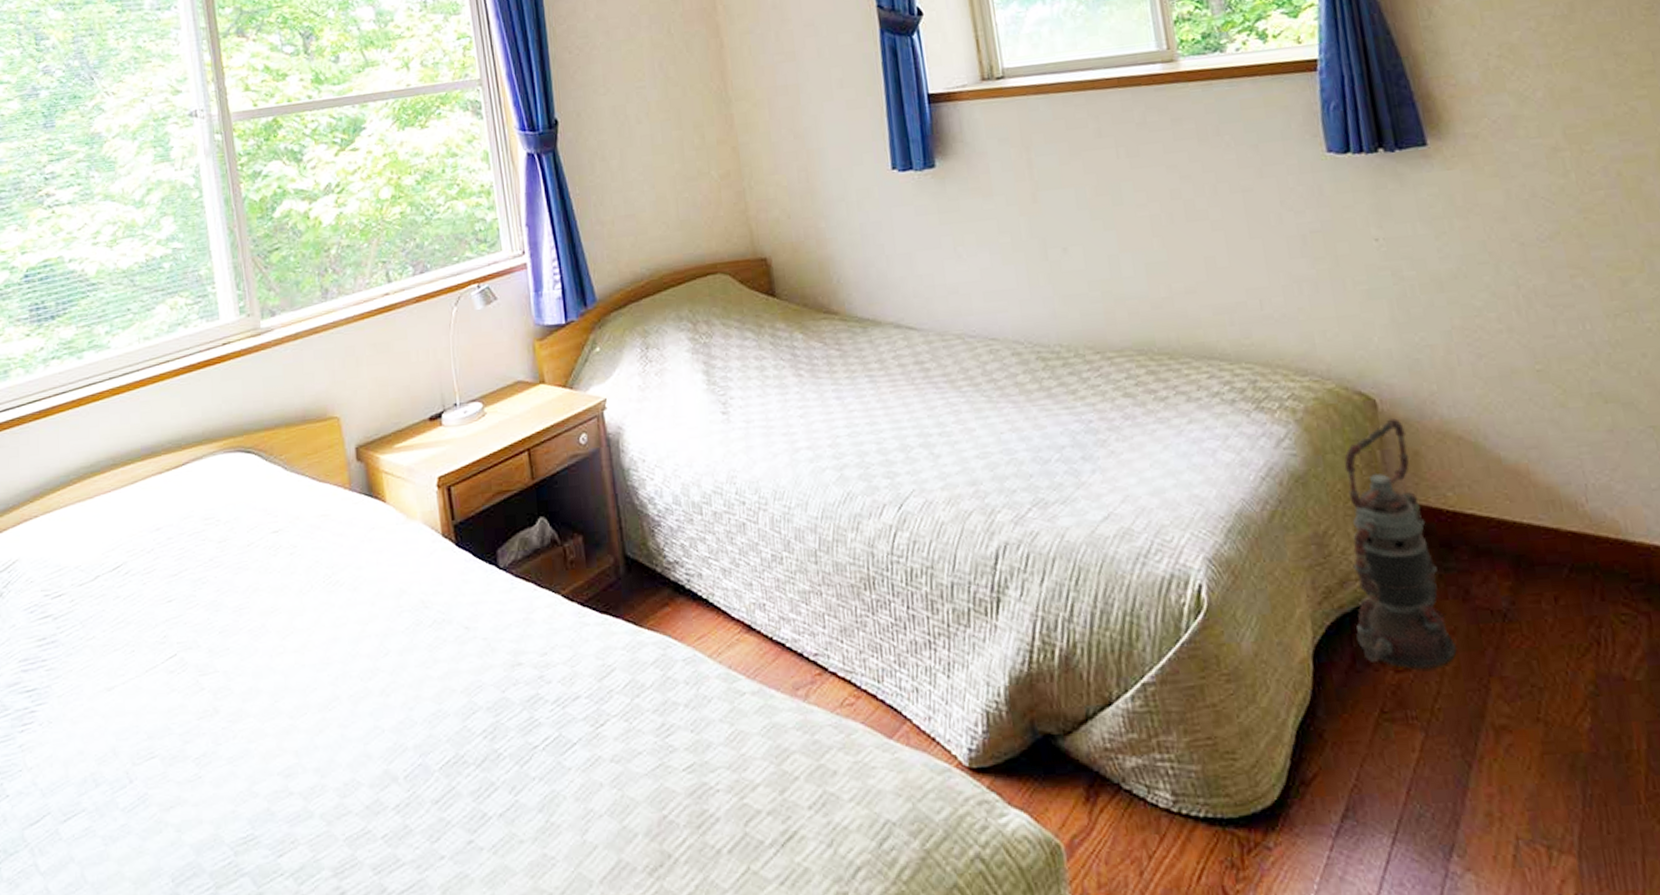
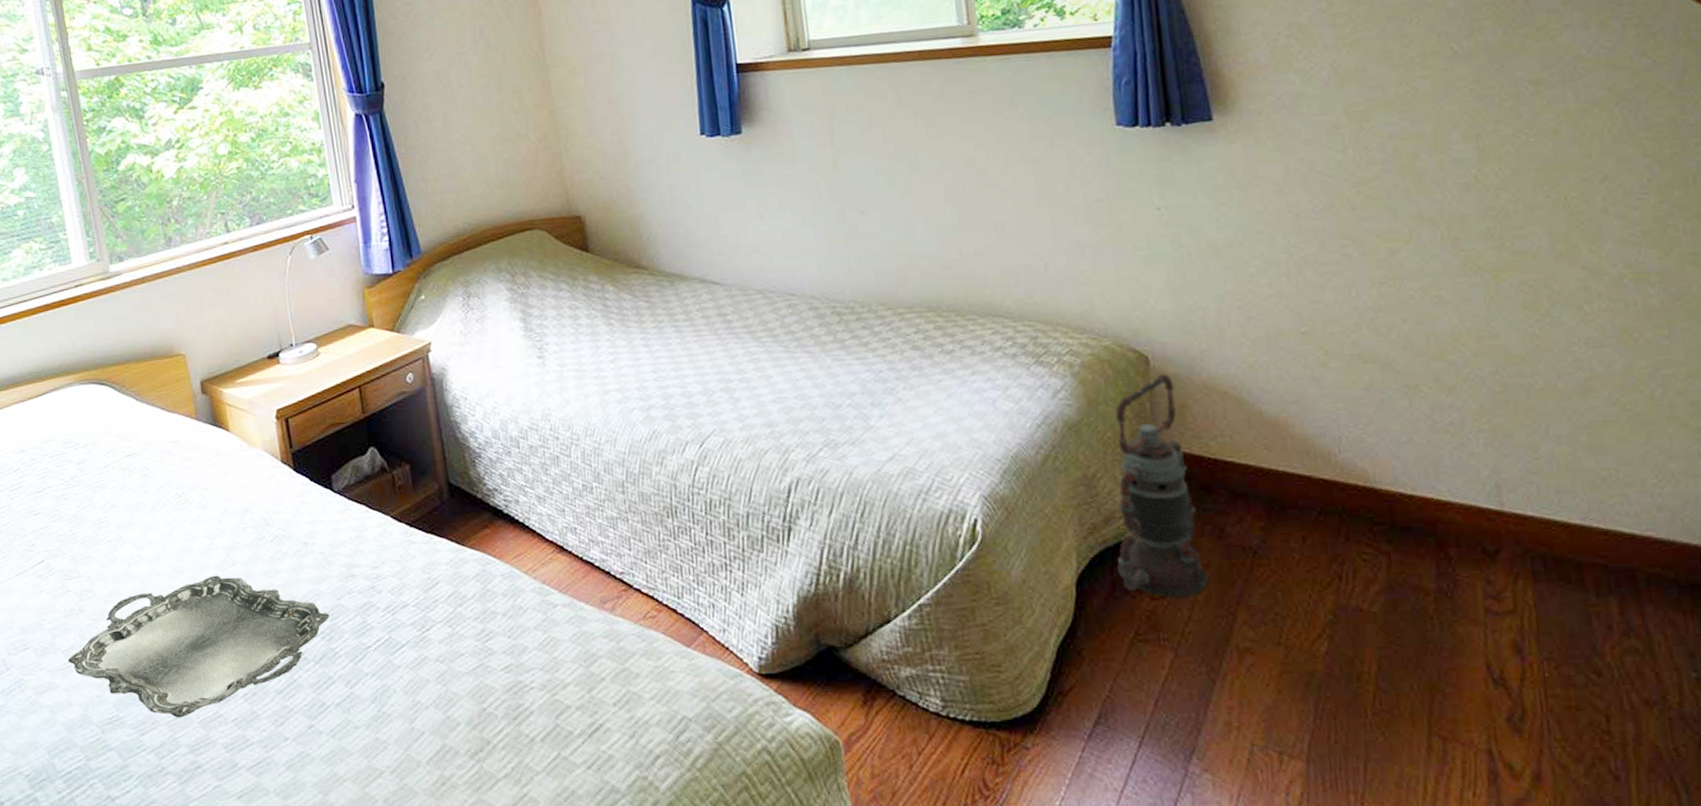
serving tray: none [198,667,493,836] -> present [67,575,330,718]

